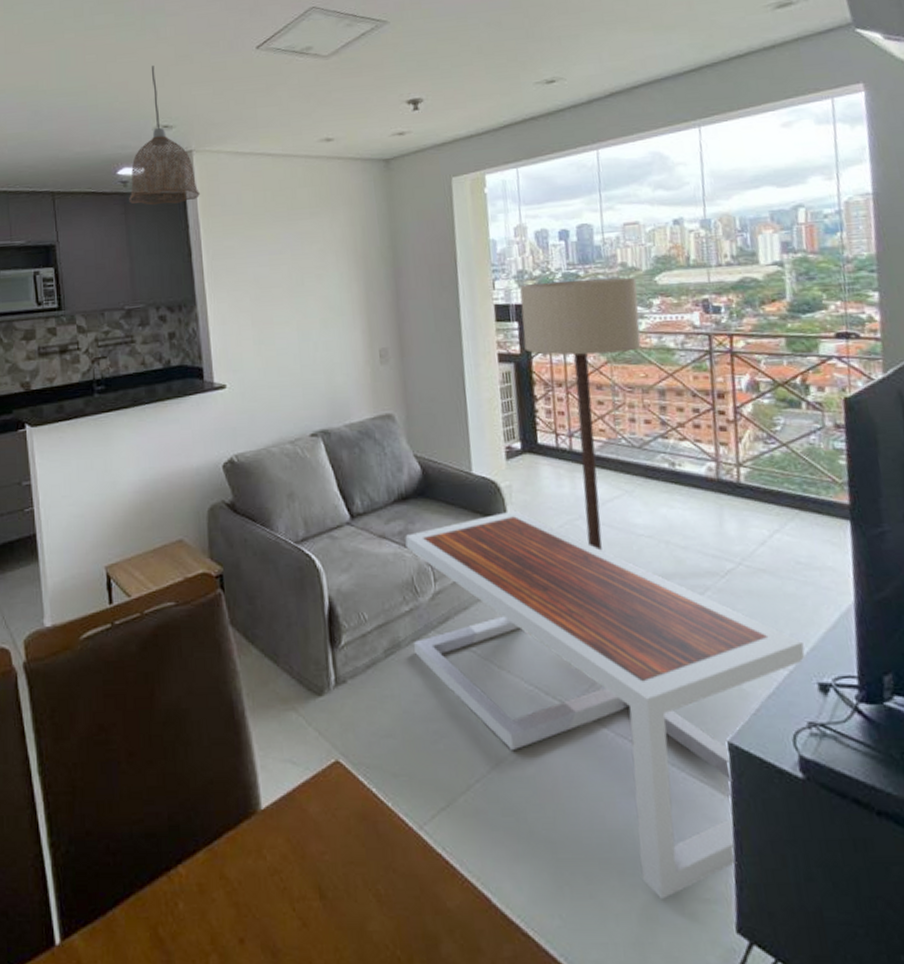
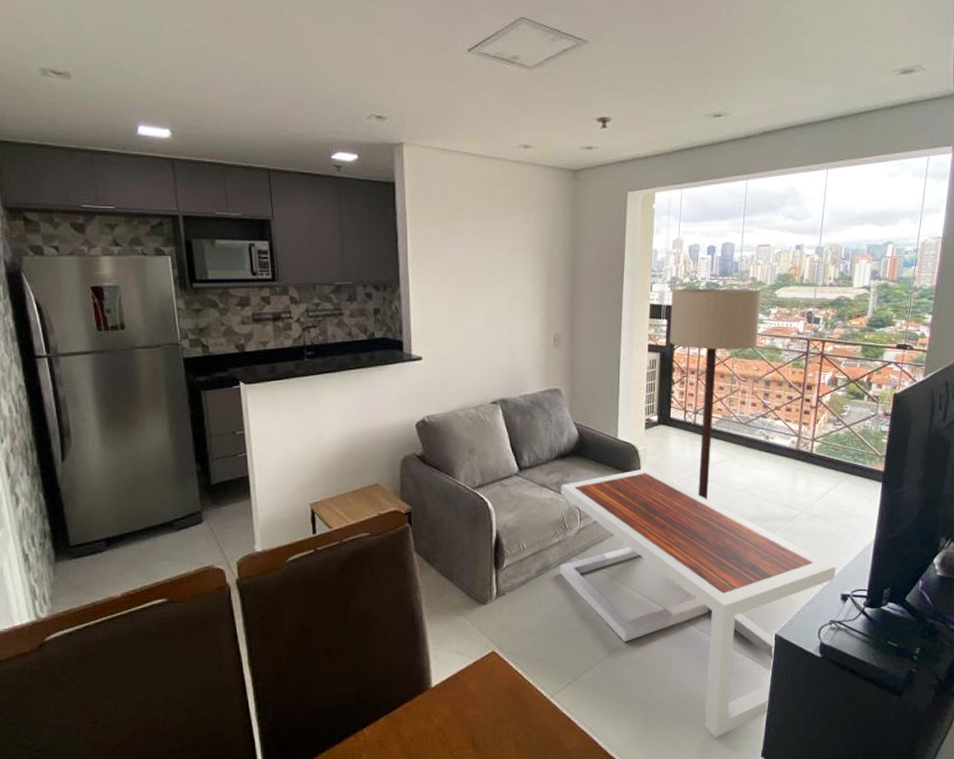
pendant lamp: present [129,66,201,206] -> none [342,55,409,192]

